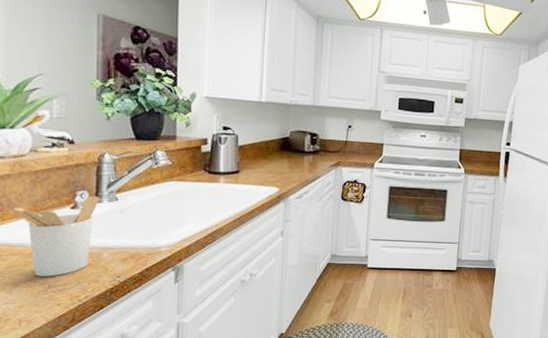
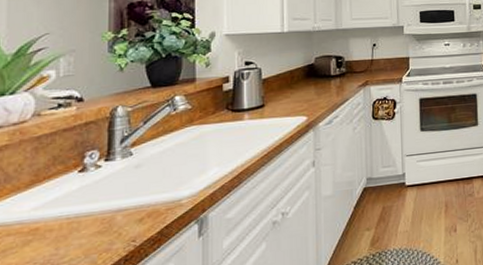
utensil holder: present [13,195,100,277] -> none [11,154,112,256]

